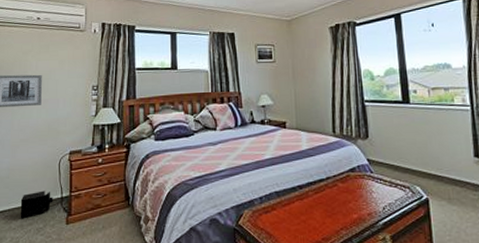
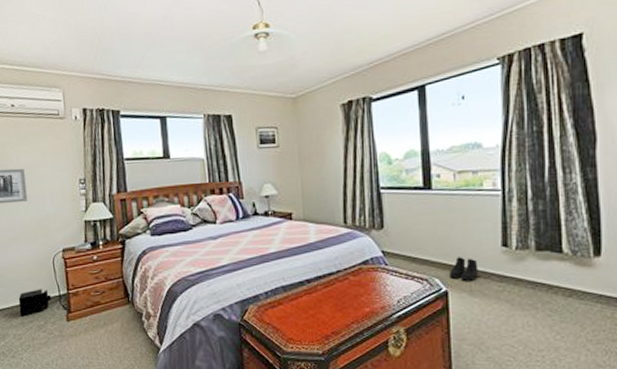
boots: none [429,166,456,189] -> present [450,257,479,281]

